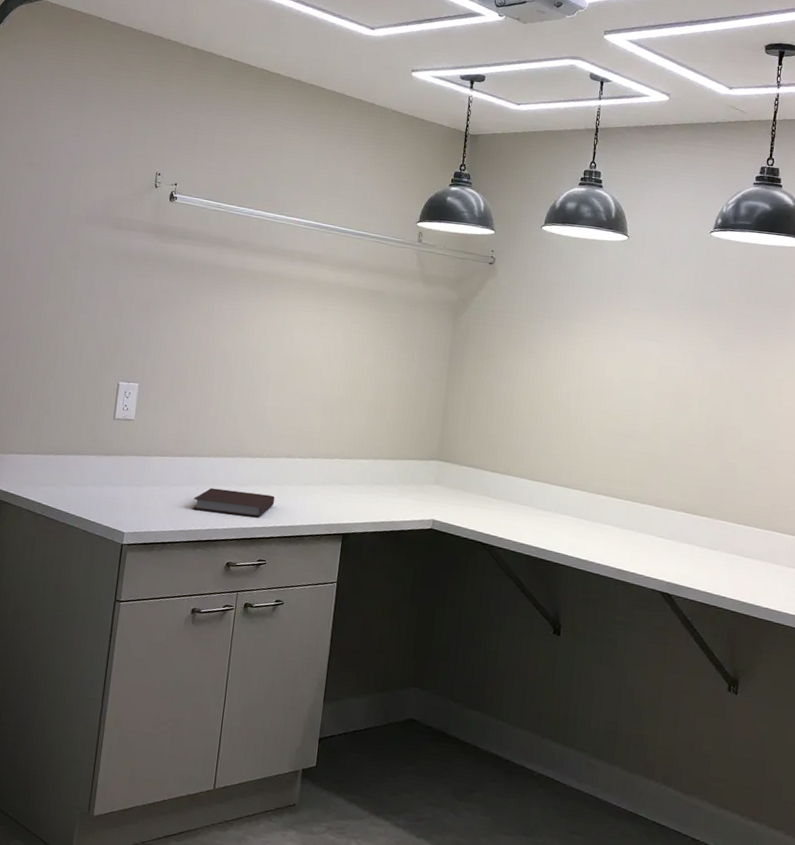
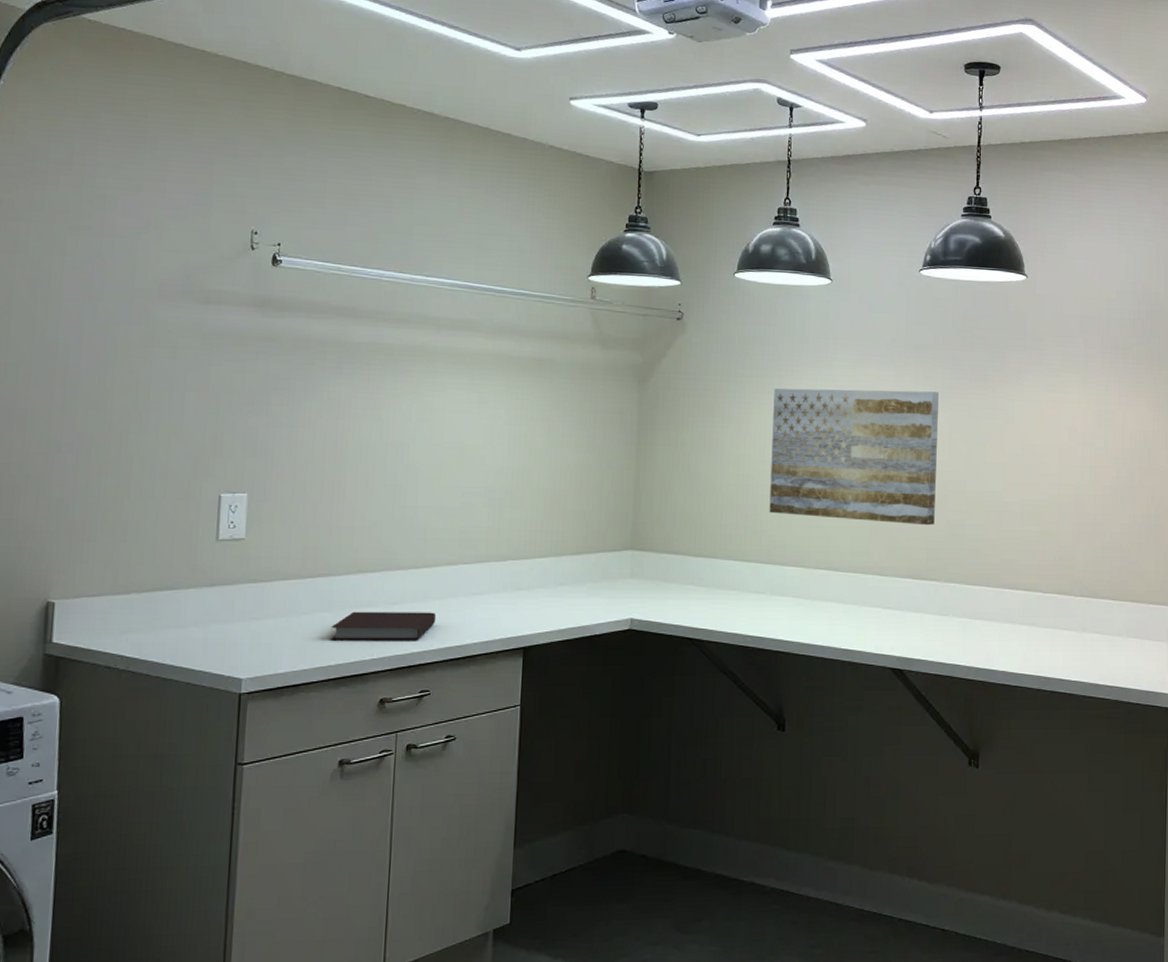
wall art: none [559,330,721,466] -> present [769,388,939,526]

